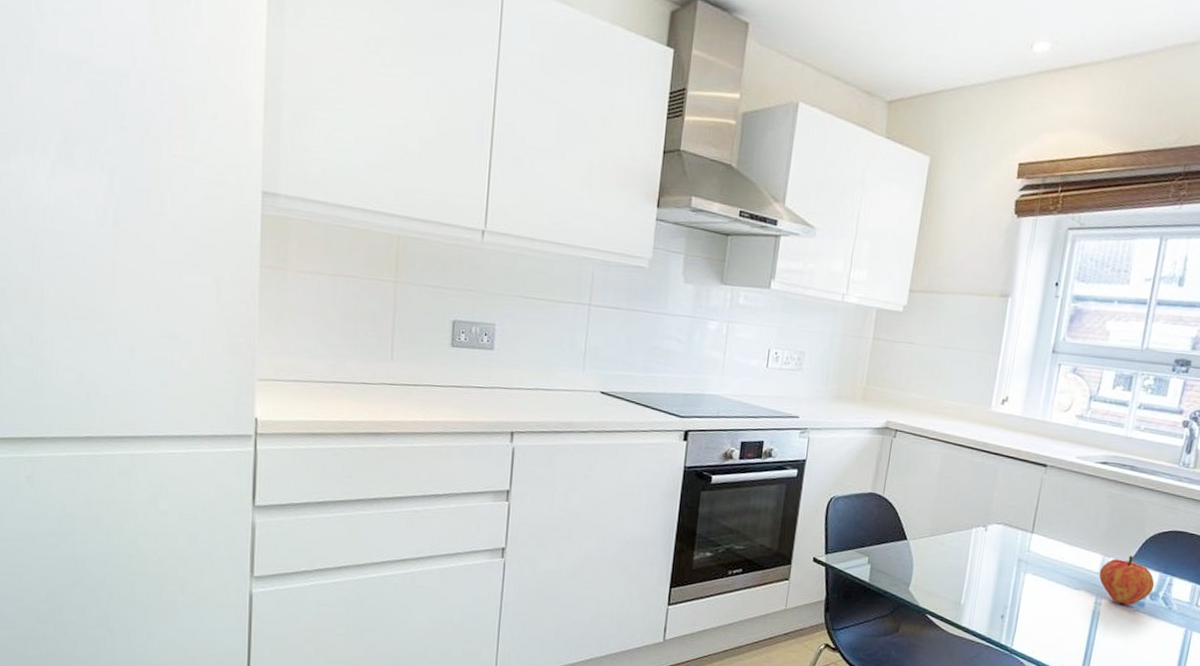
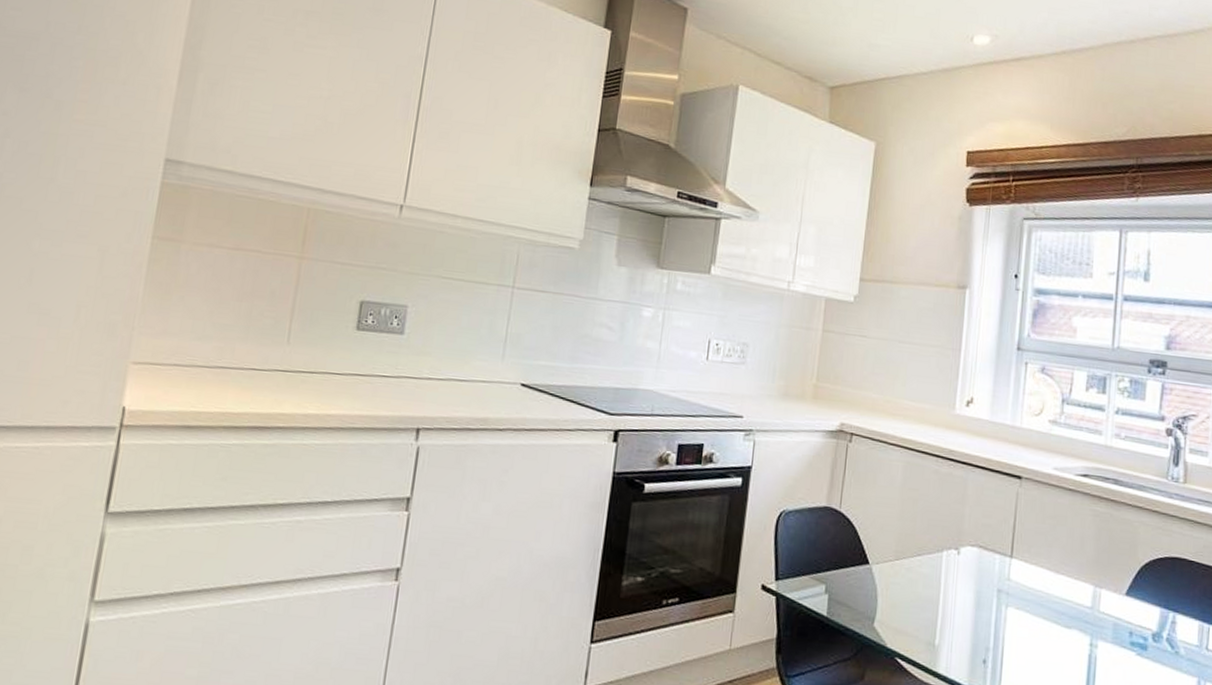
fruit: present [1099,555,1155,606] -> none [1091,586,1156,649]

